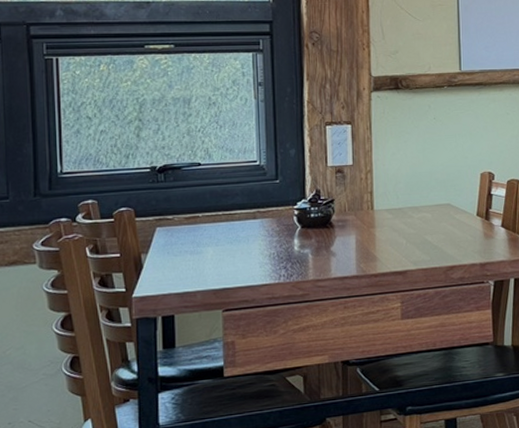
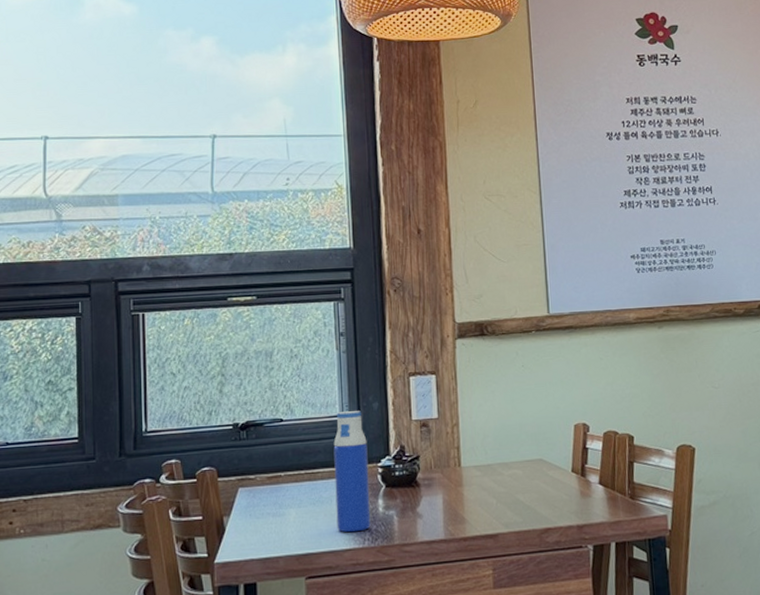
water bottle: none [251,157,287,269] -> present [333,411,371,533]

